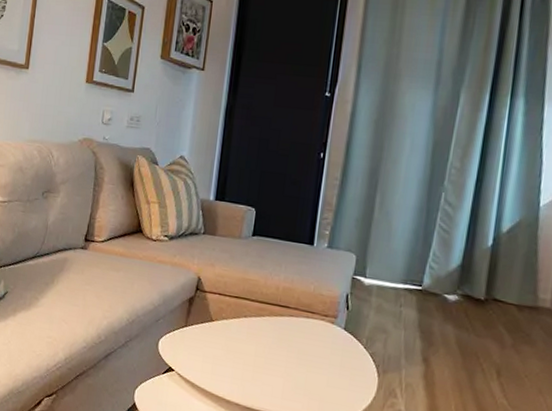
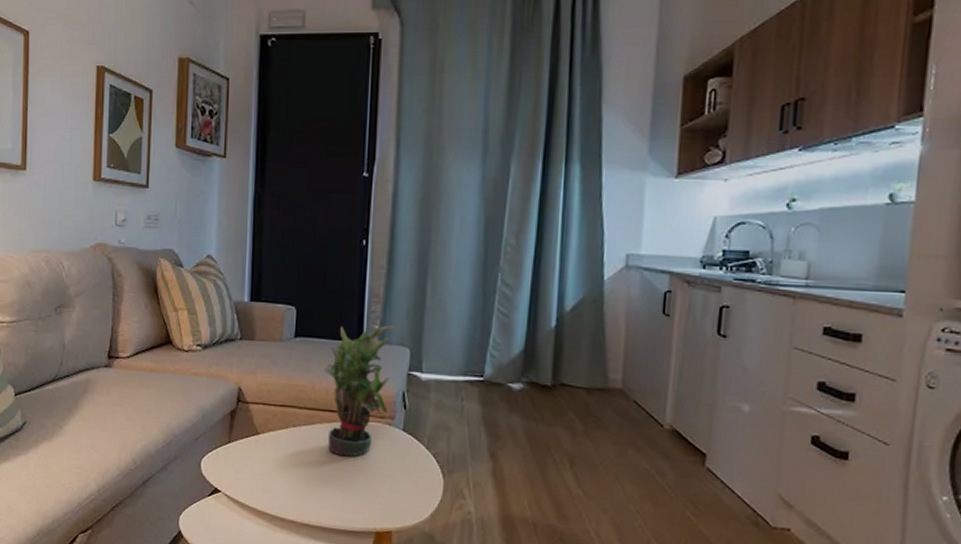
potted plant: none [275,229,347,350] -> present [324,323,398,457]

